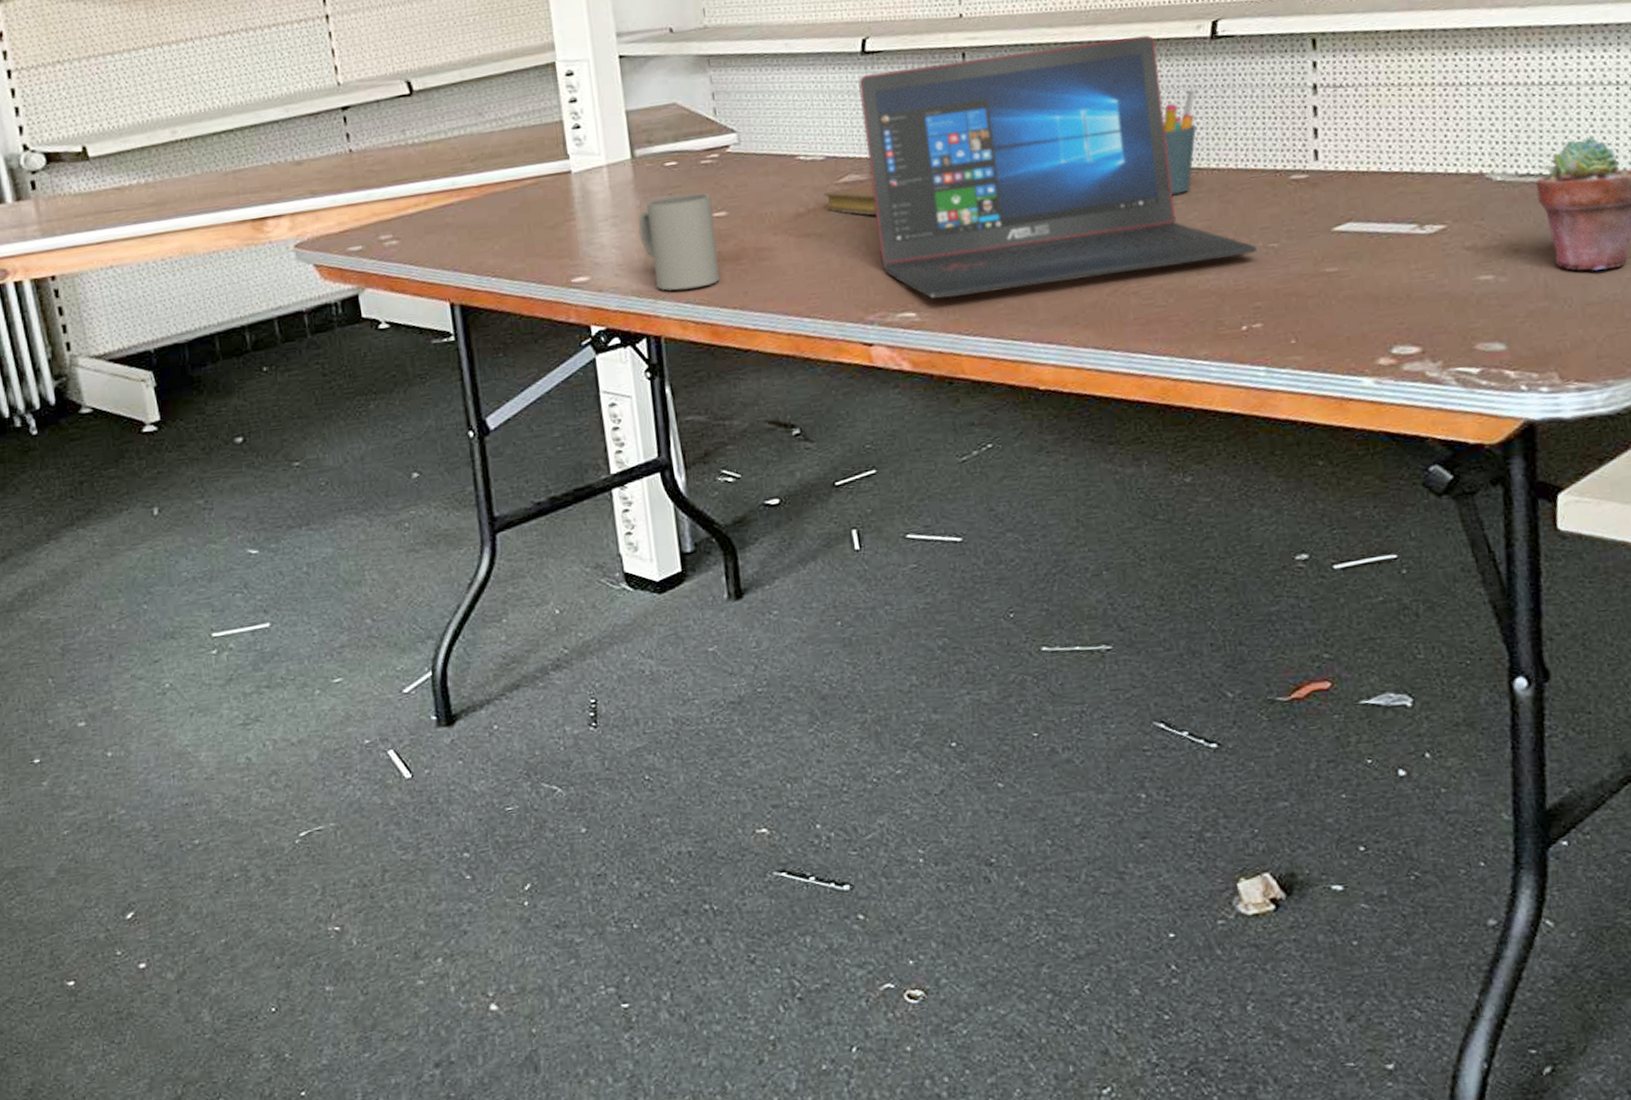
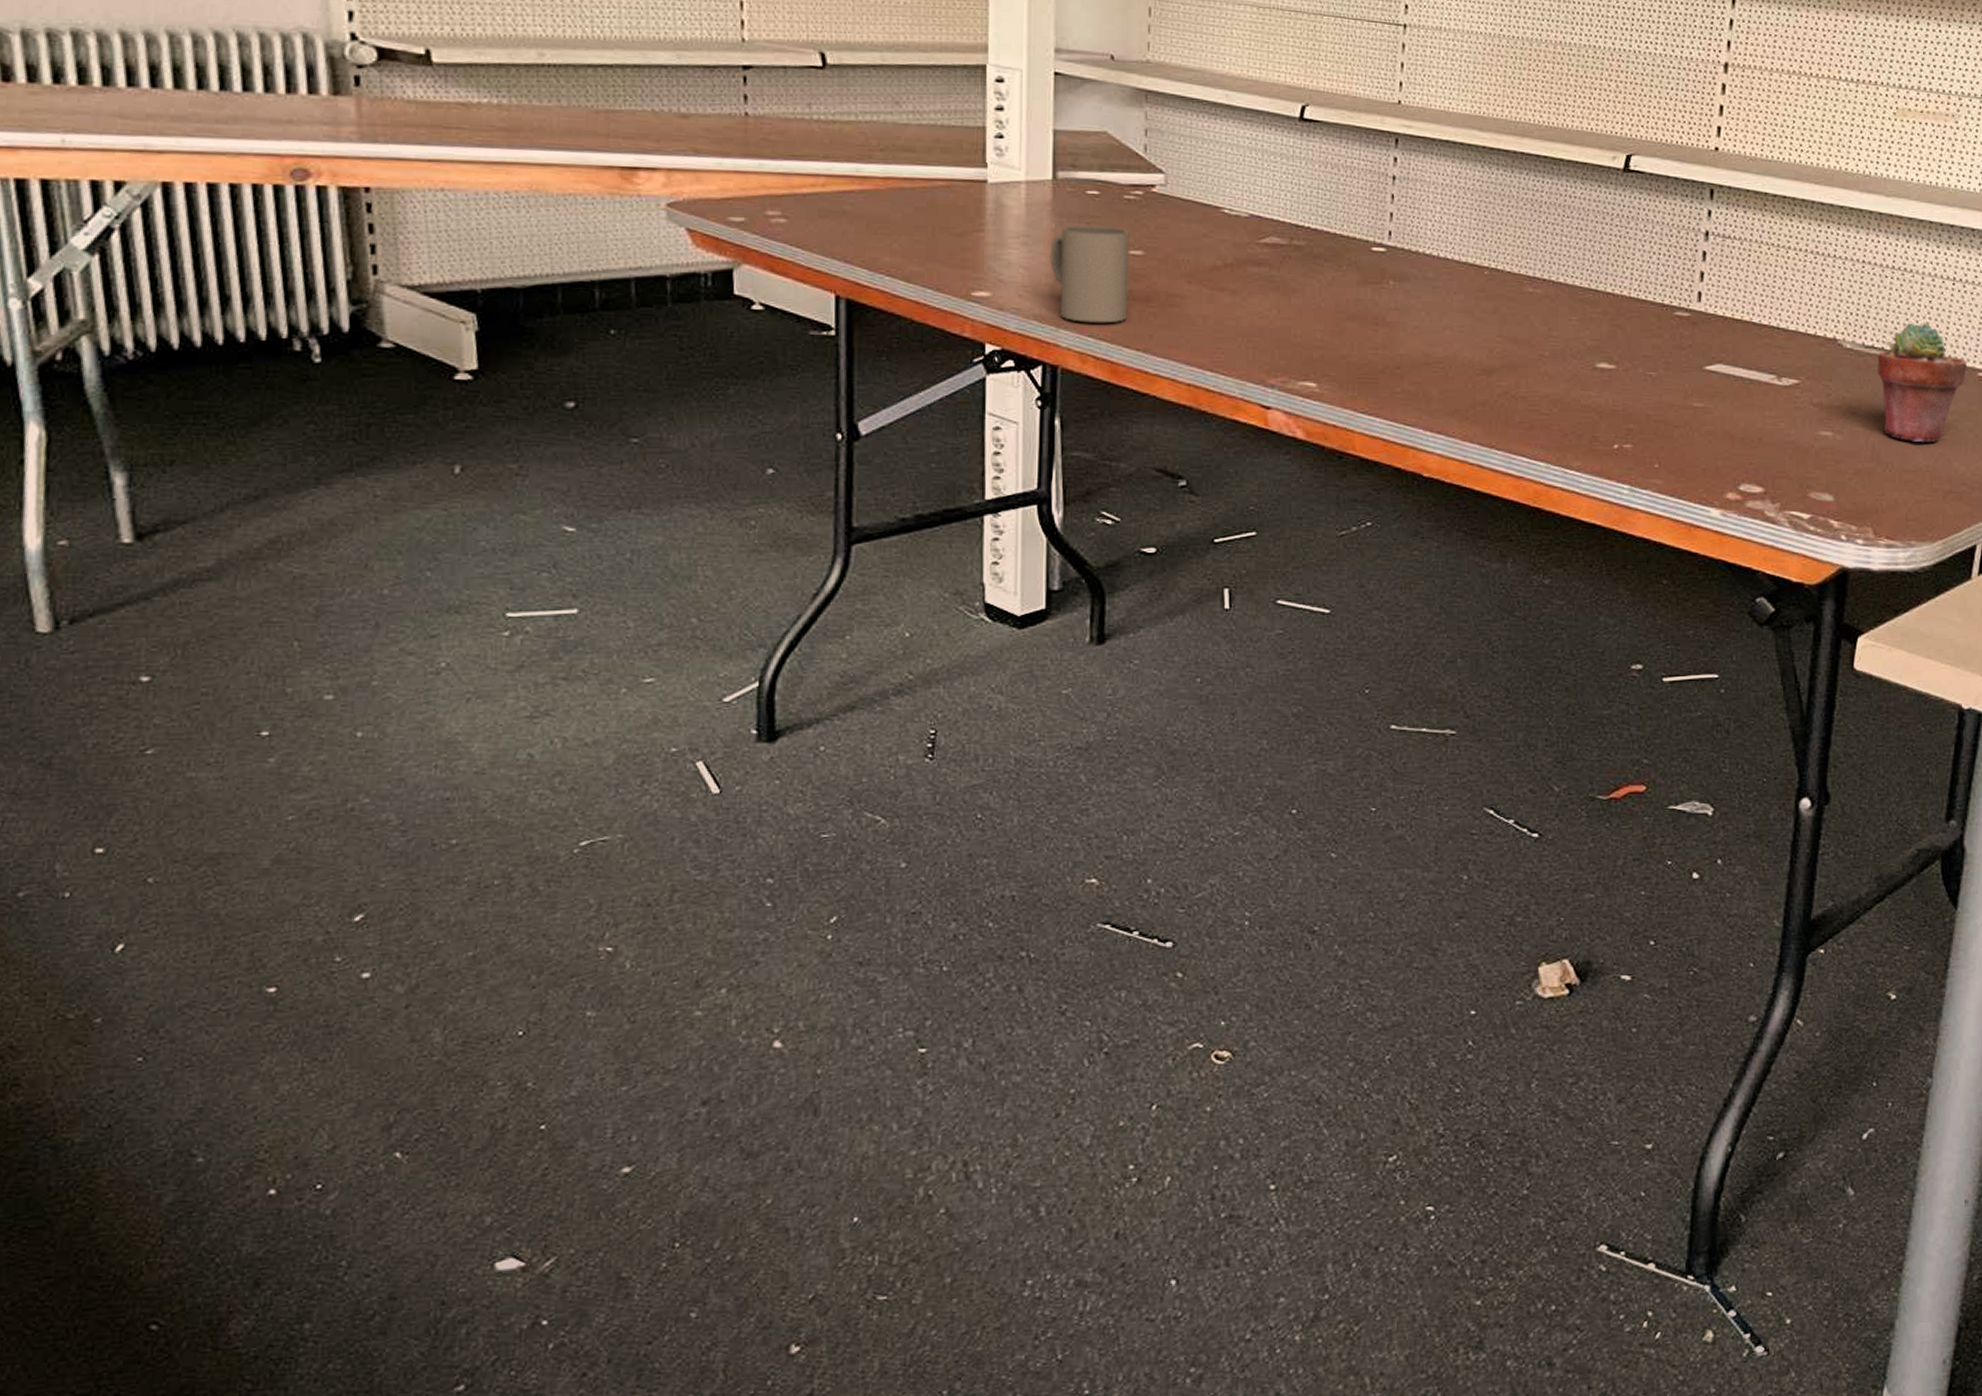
notebook: present [824,182,877,216] -> none [1243,247,1293,281]
laptop: present [858,35,1257,299] -> none [1290,141,1637,379]
pen holder: present [1163,89,1197,195] -> none [1568,215,1604,311]

